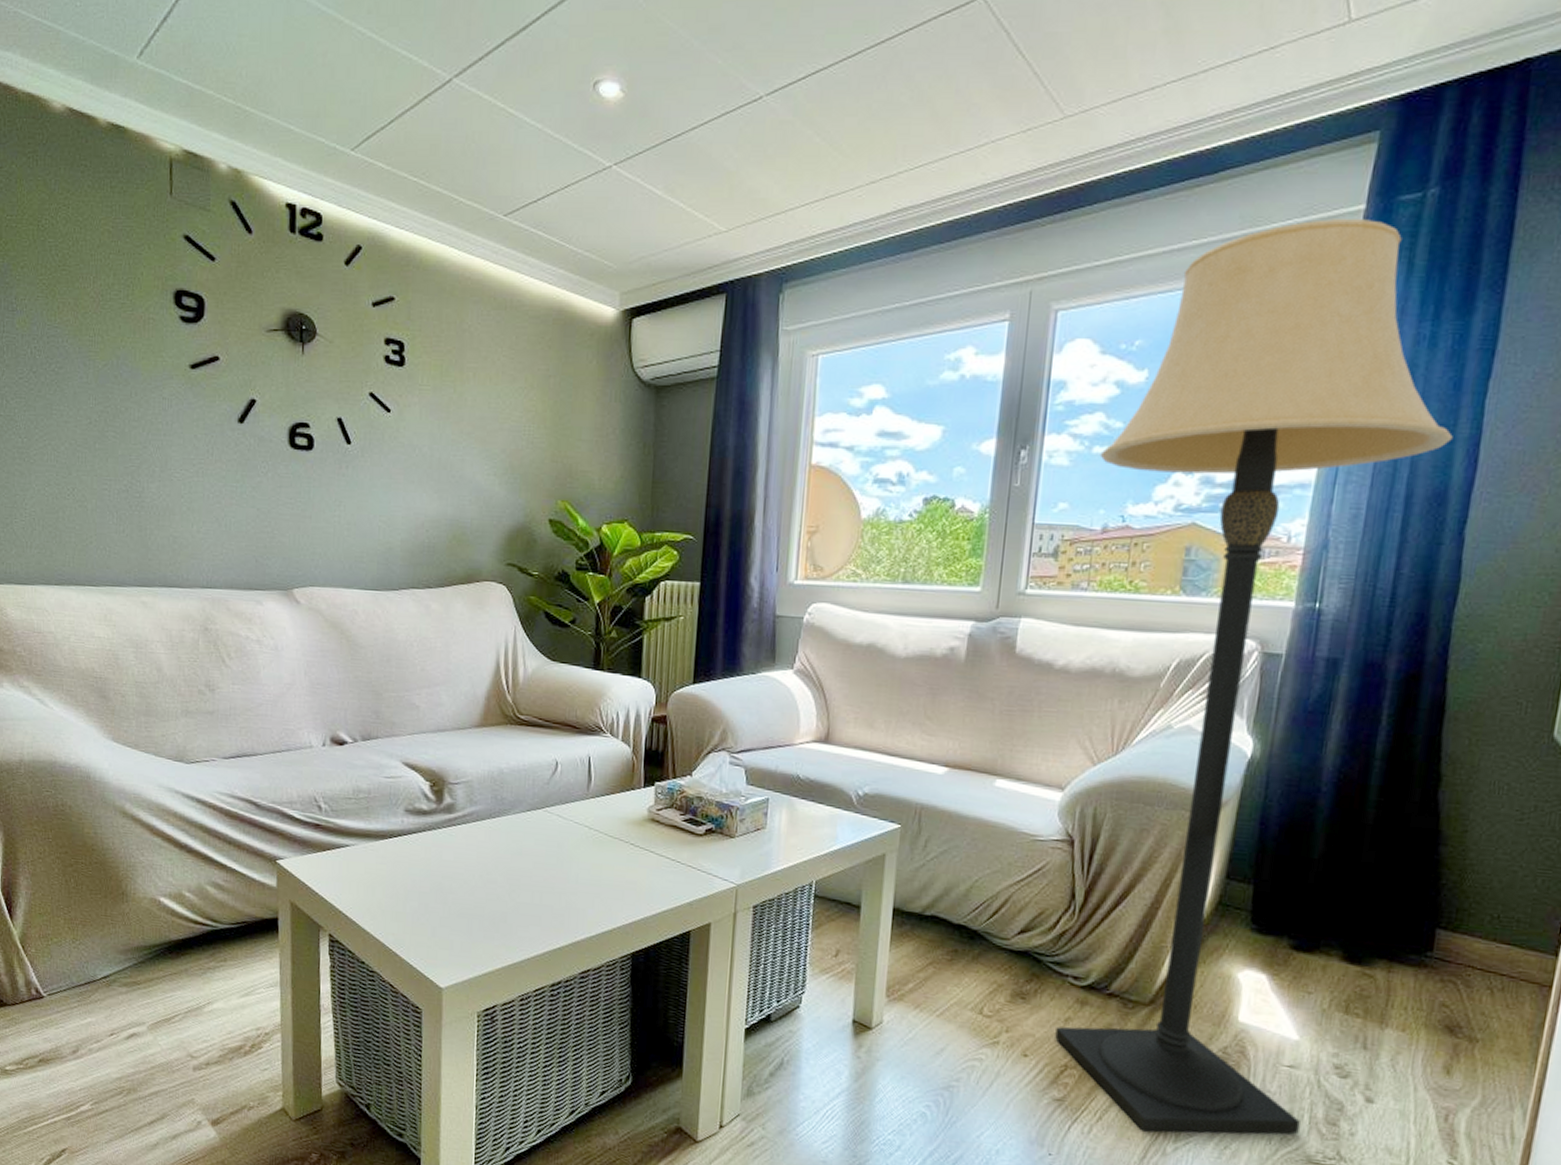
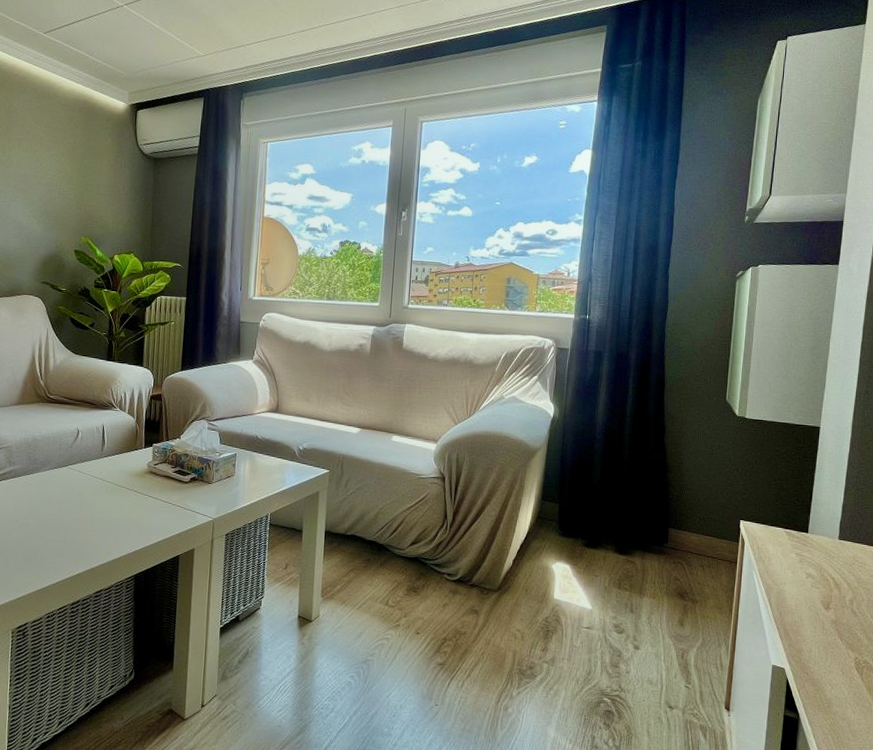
lamp: present [1055,219,1453,1135] -> none [437,76,658,682]

